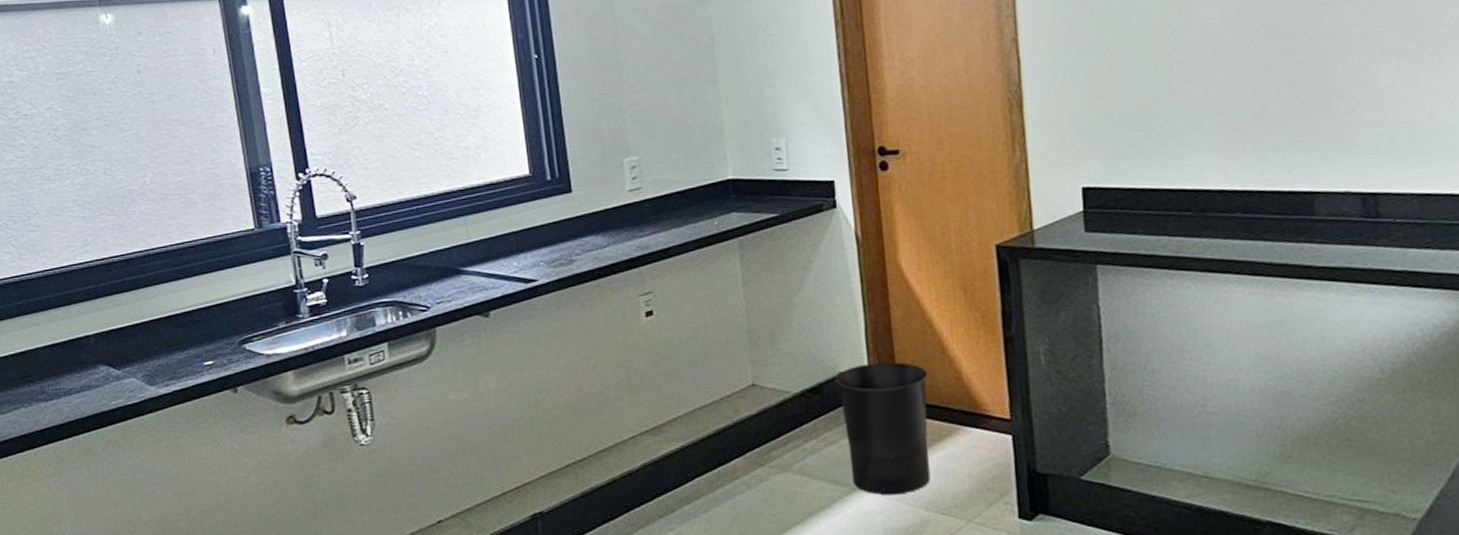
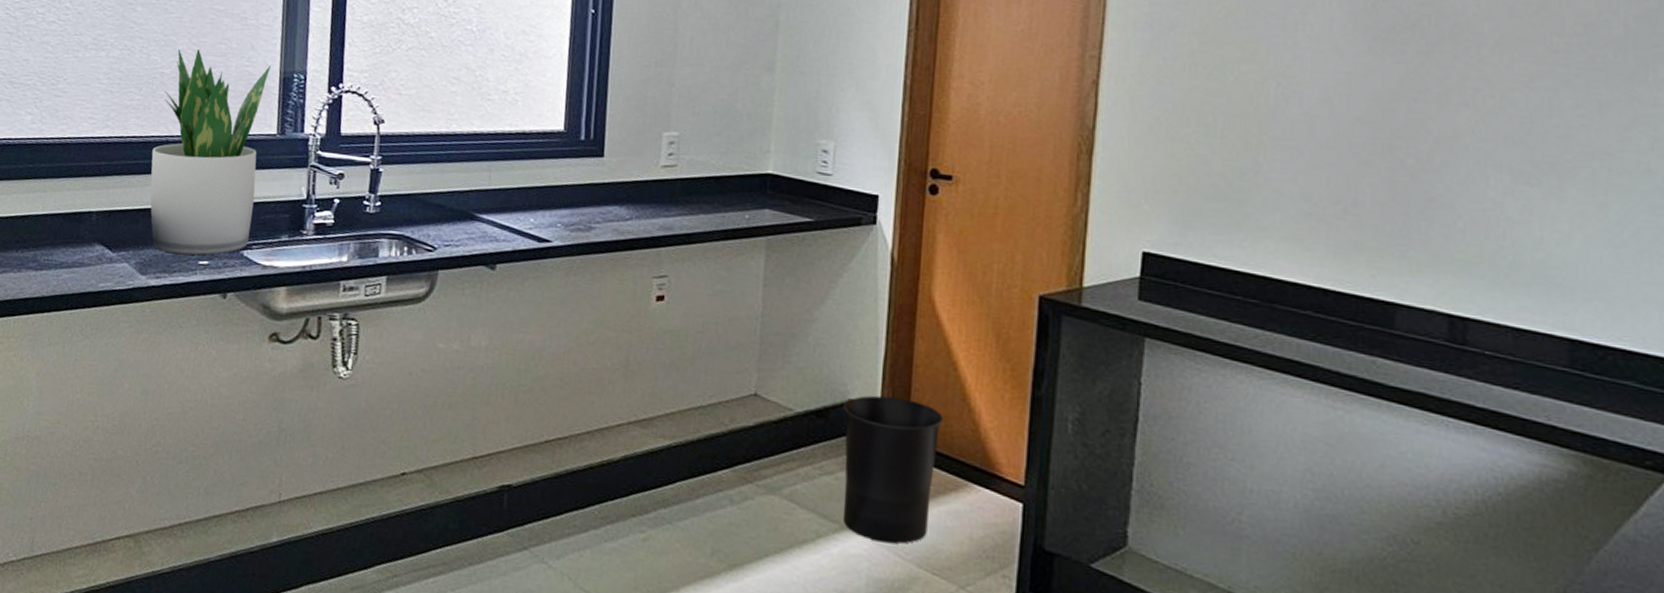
planter: none [136,161,248,361] -> present [150,49,271,256]

